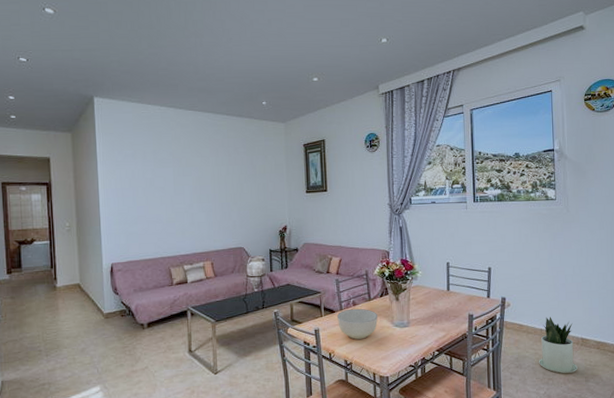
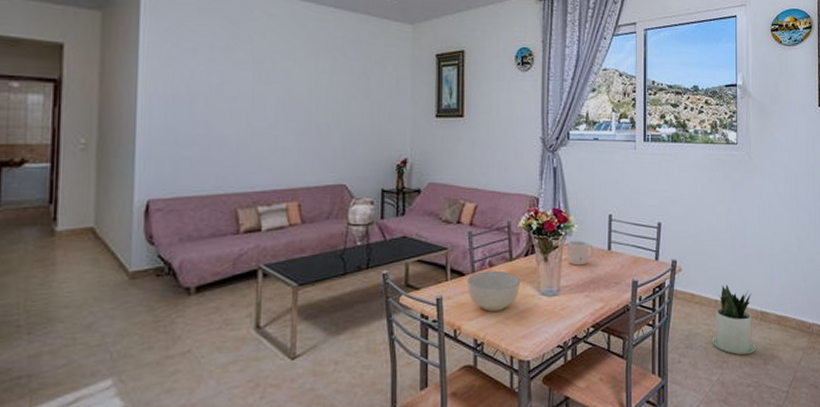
mug: none [414,283,436,304] -> present [568,240,594,266]

